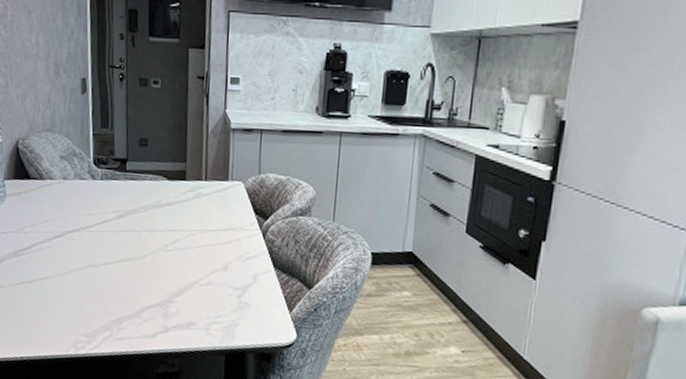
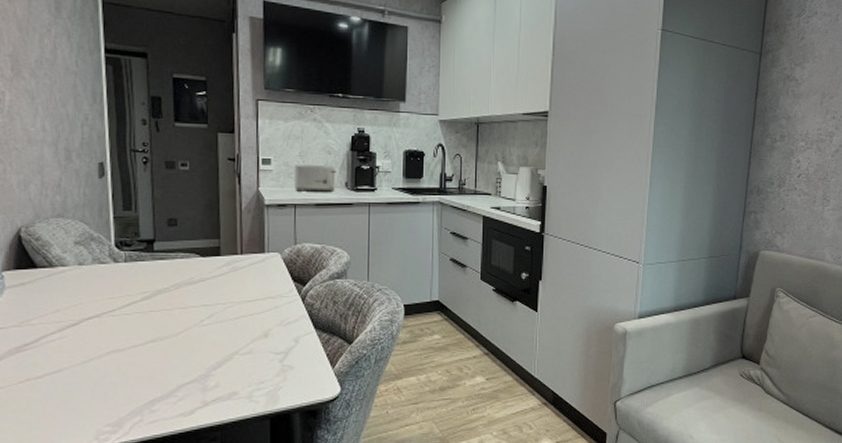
toaster: none [262,85,308,117] -> present [294,165,337,192]

